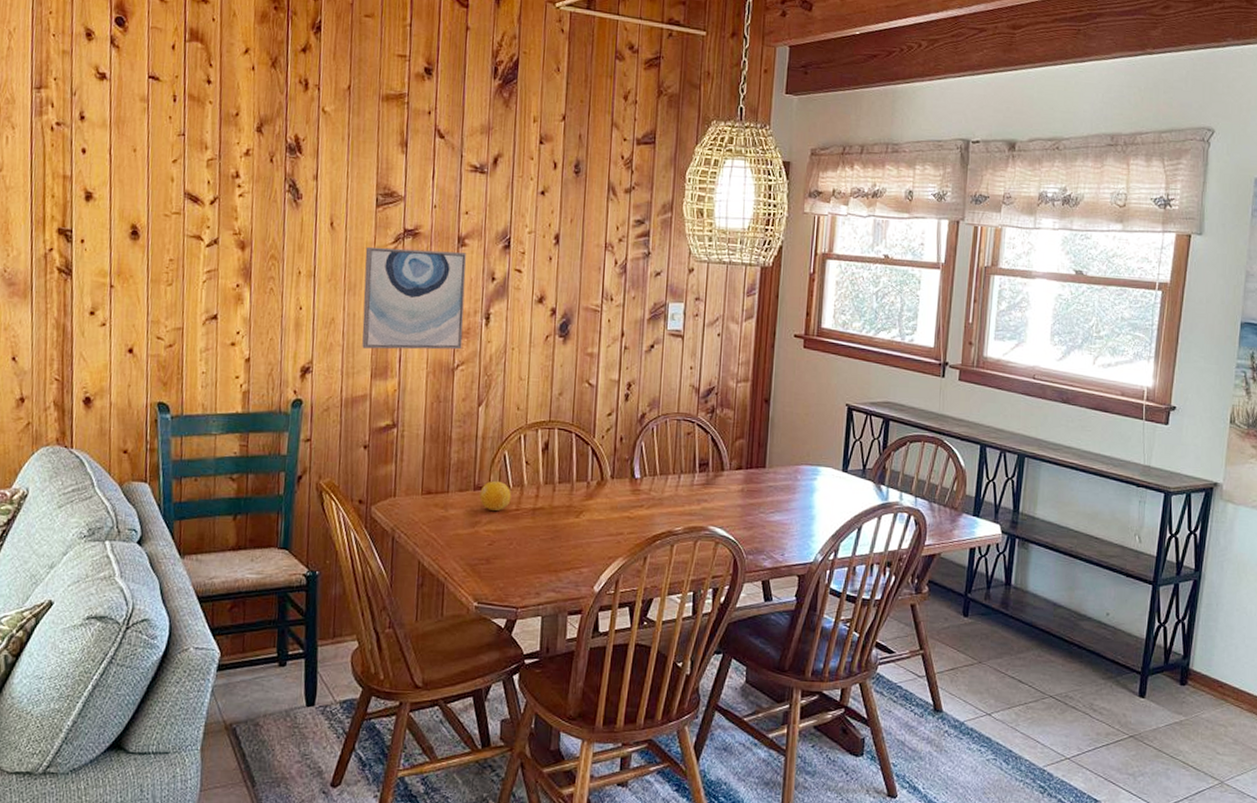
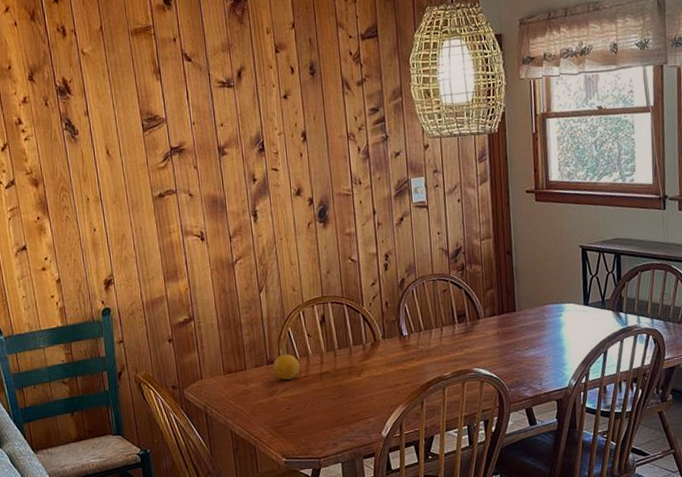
wall art: present [362,246,467,350] -> none [140,160,237,257]

